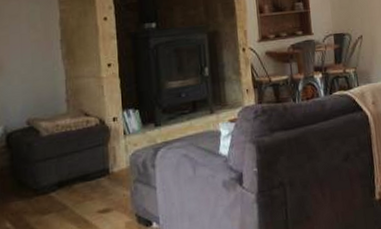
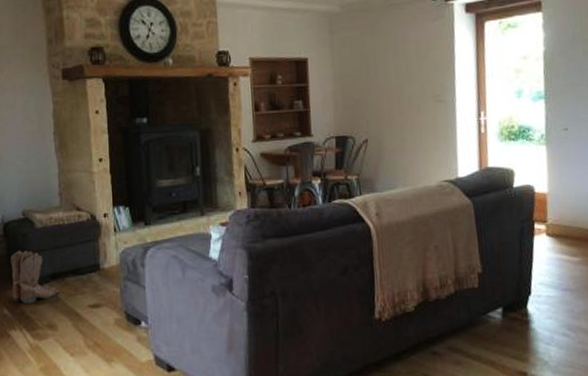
boots: none [14,160,67,215] -> present [10,250,60,304]

